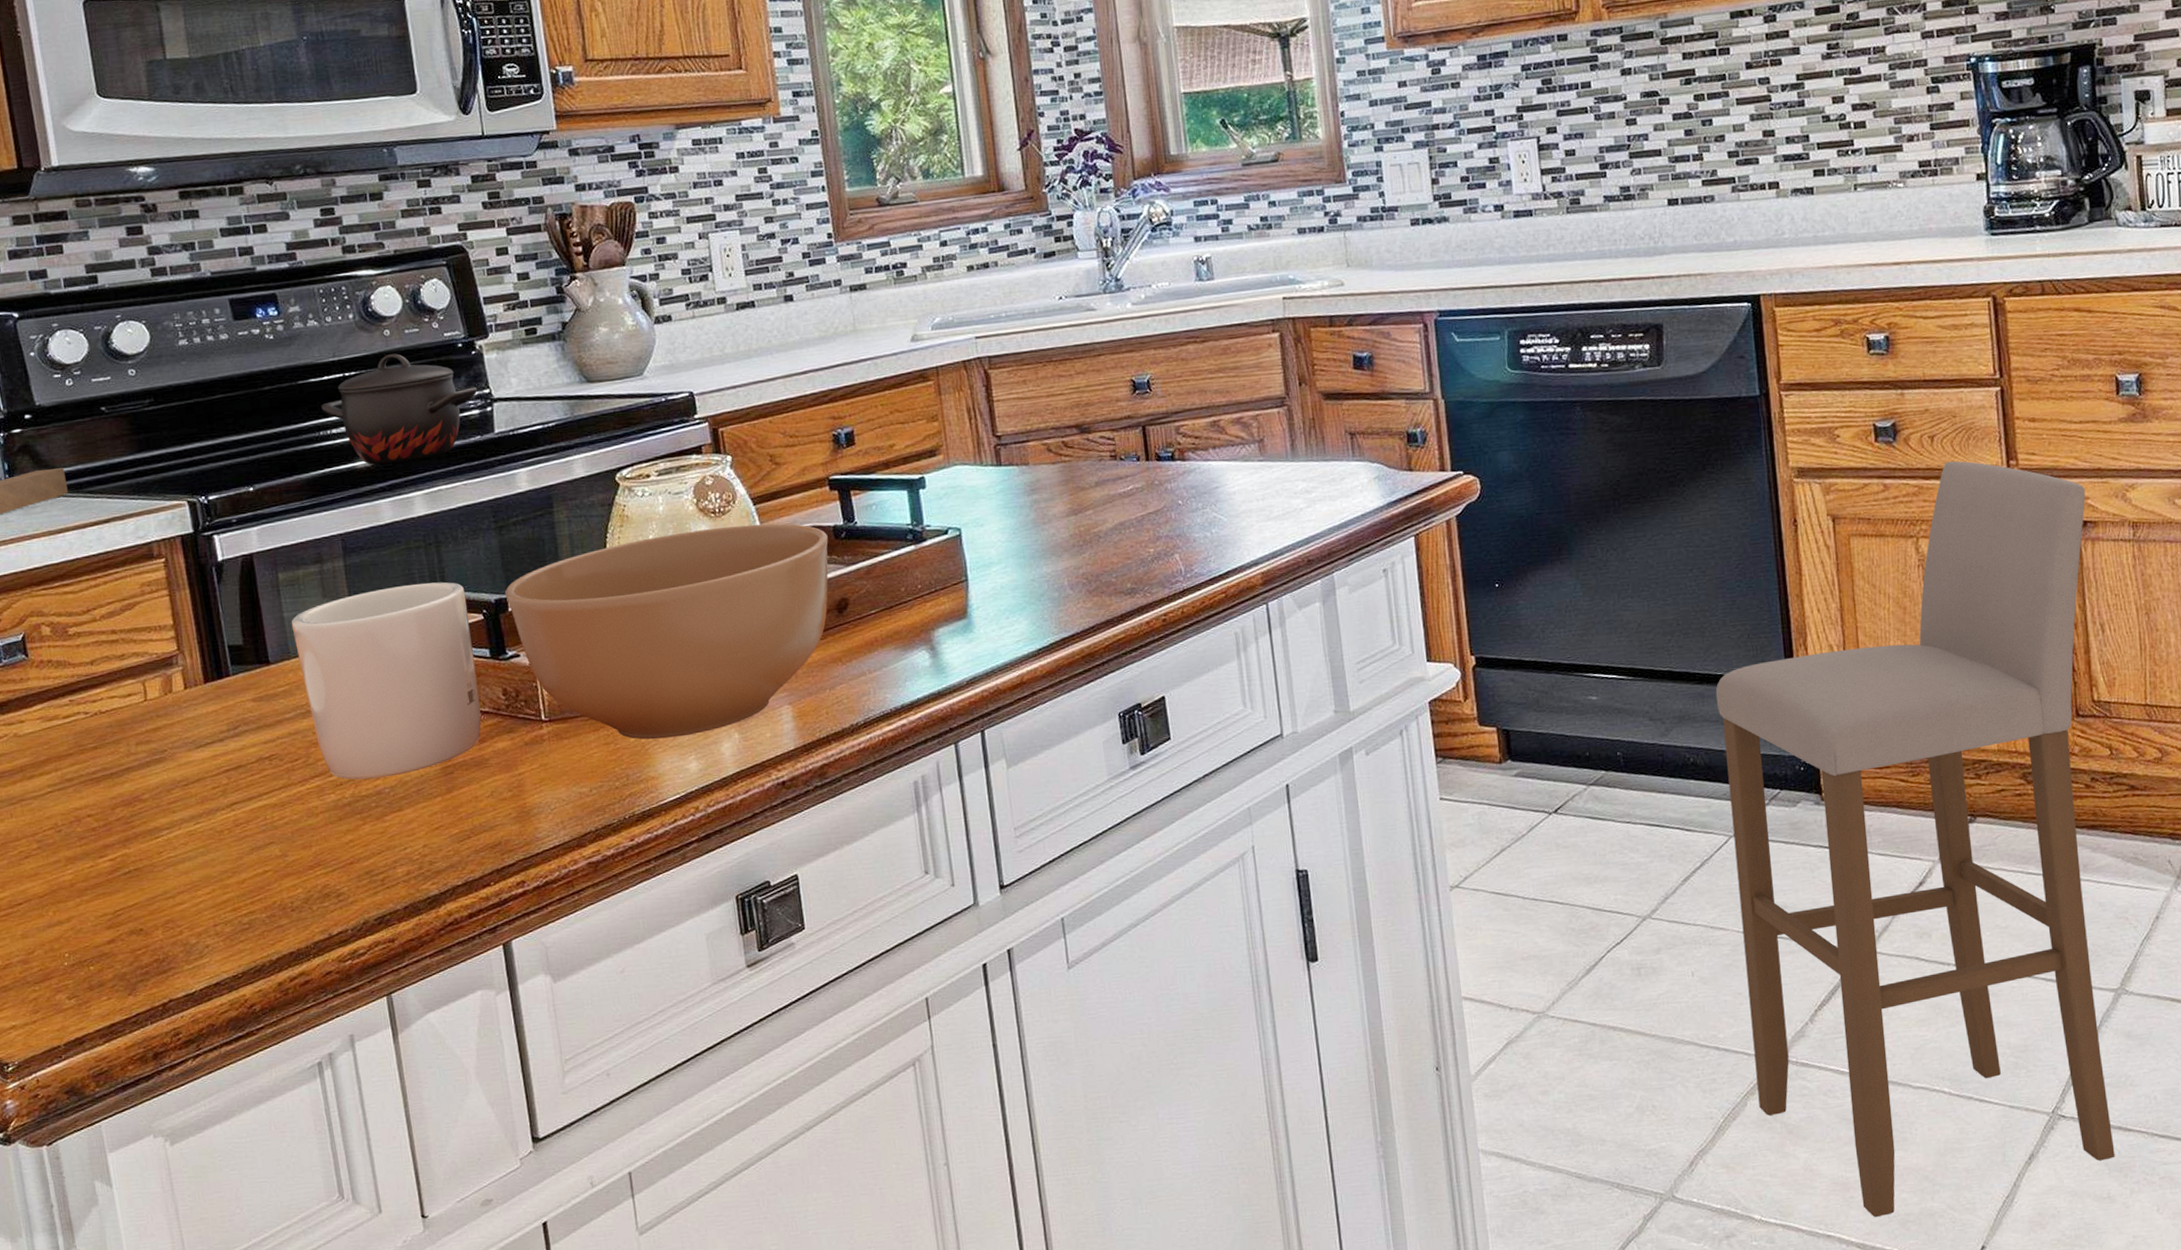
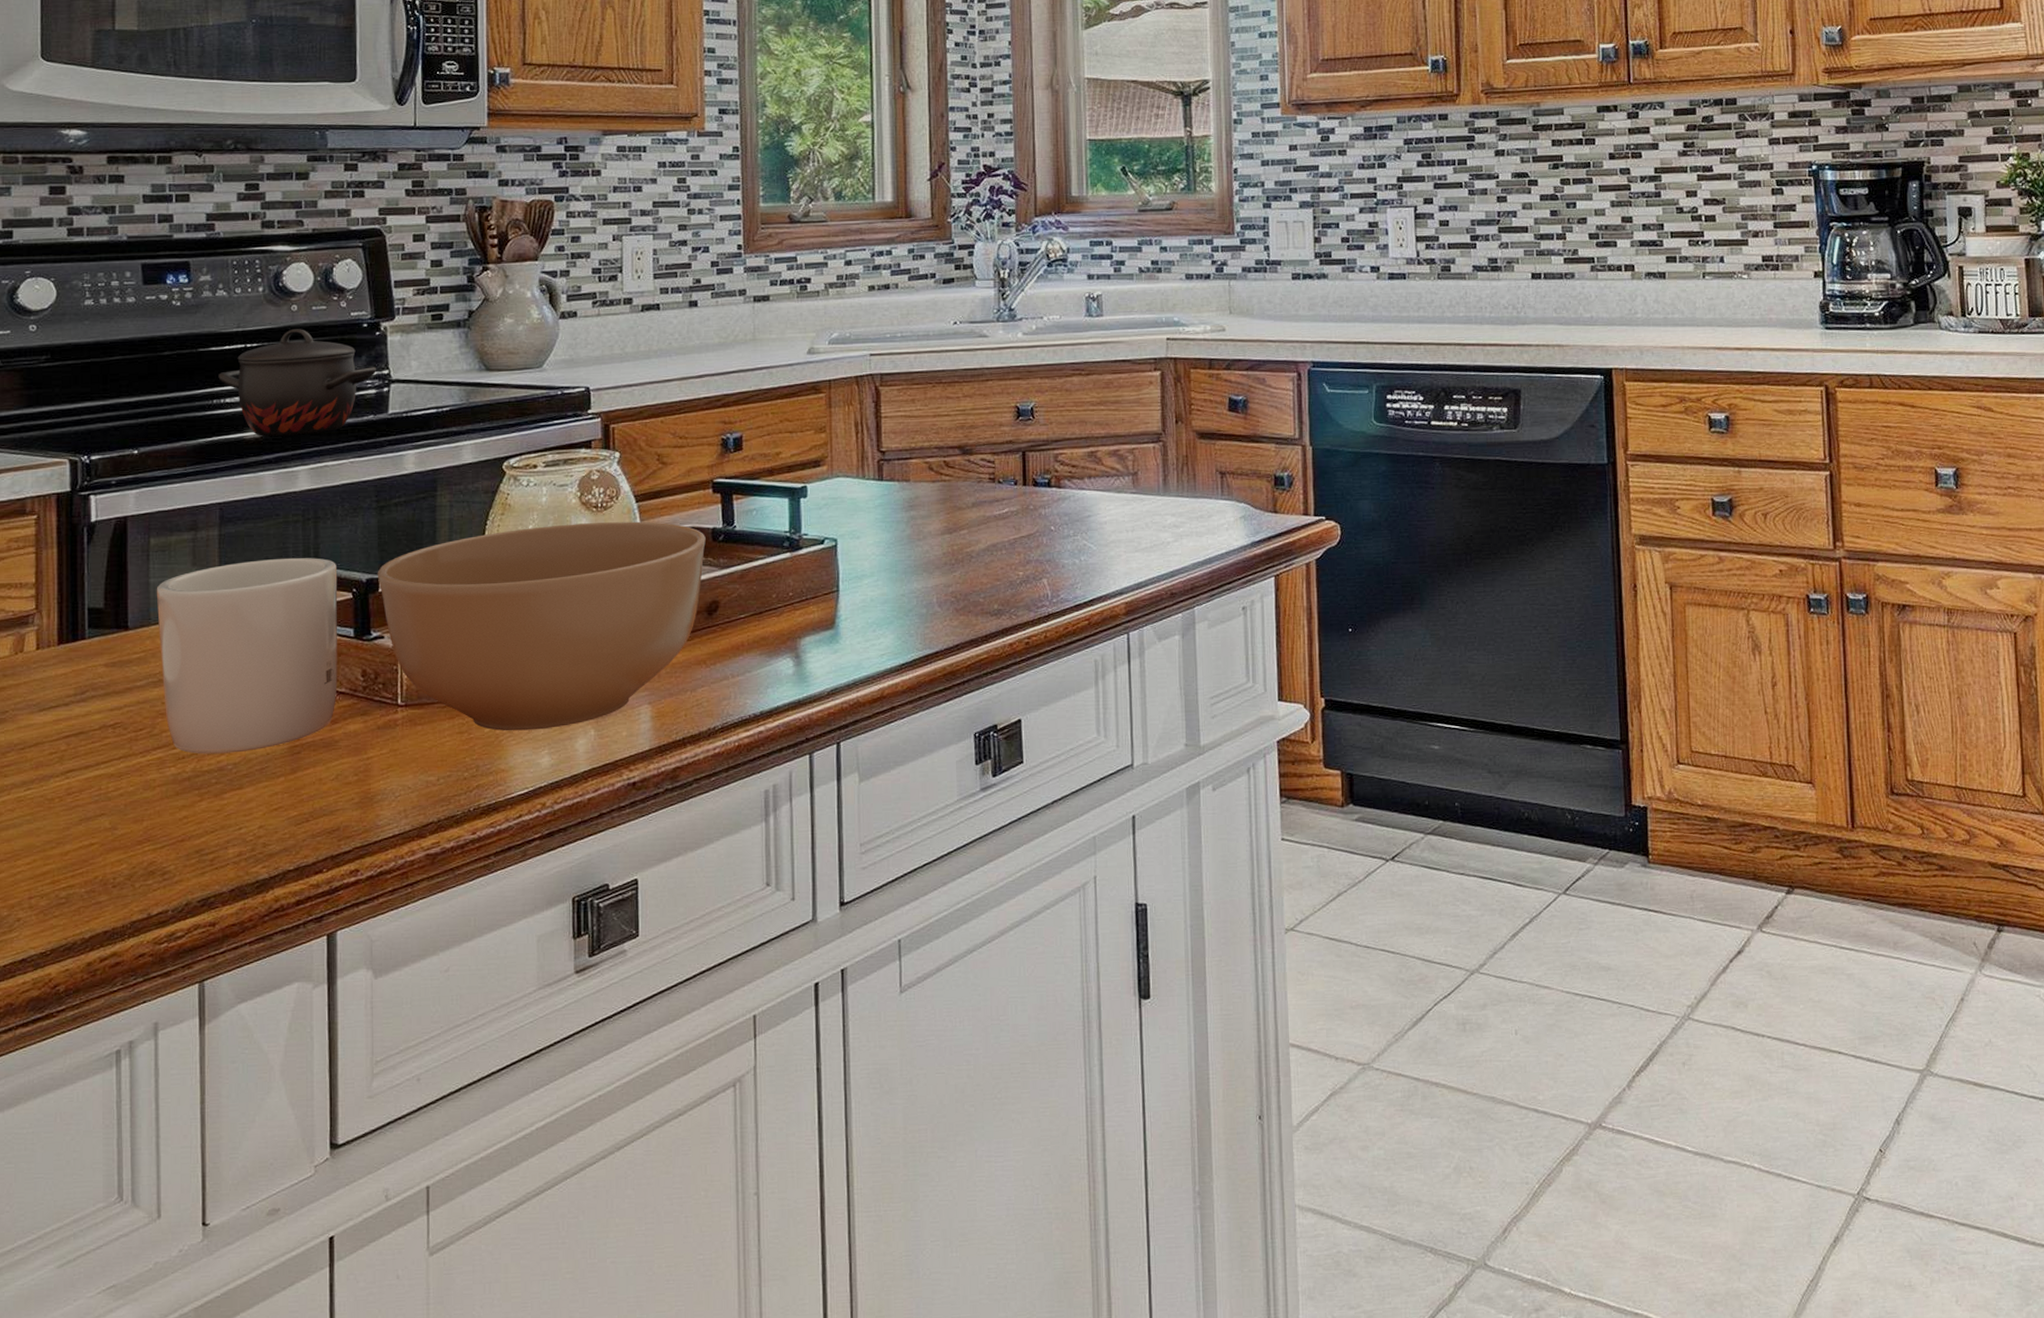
bar stool: present [1715,461,2115,1218] -> none [1552,538,1917,1297]

